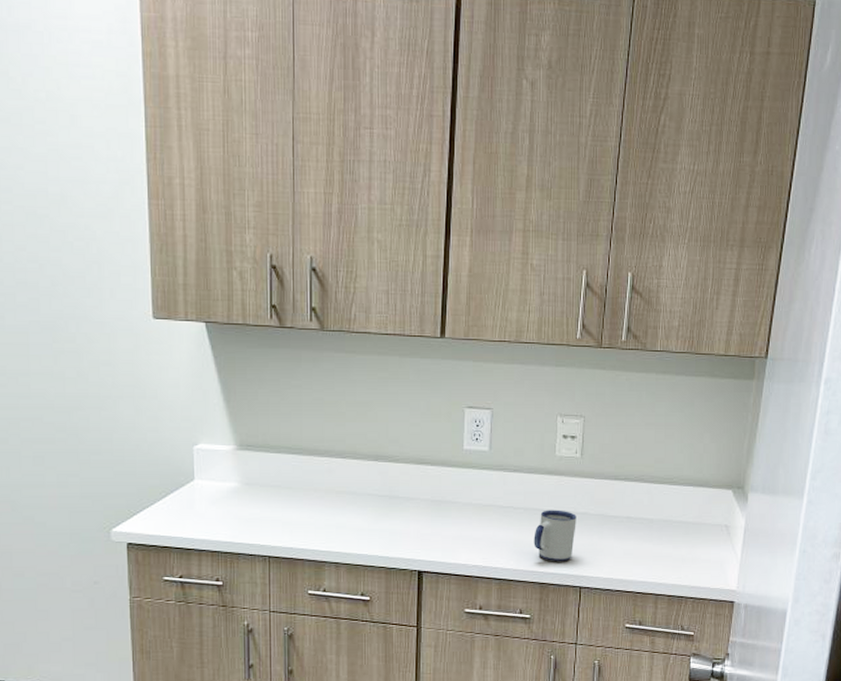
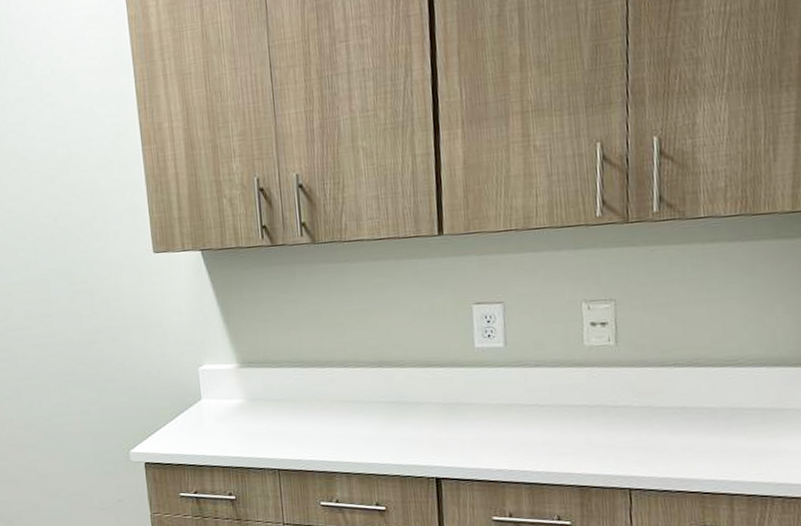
mug: present [533,510,577,562] -> none [566,404,618,462]

